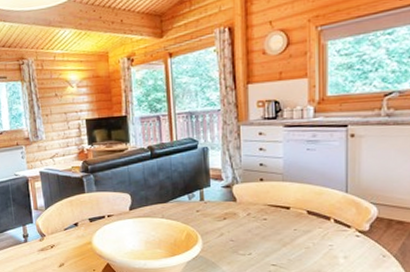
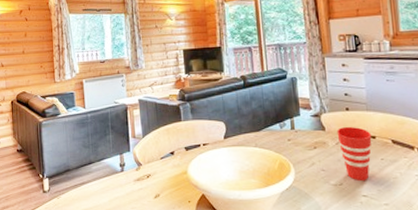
cup: none [249,197,286,250] -> present [336,126,372,180]

